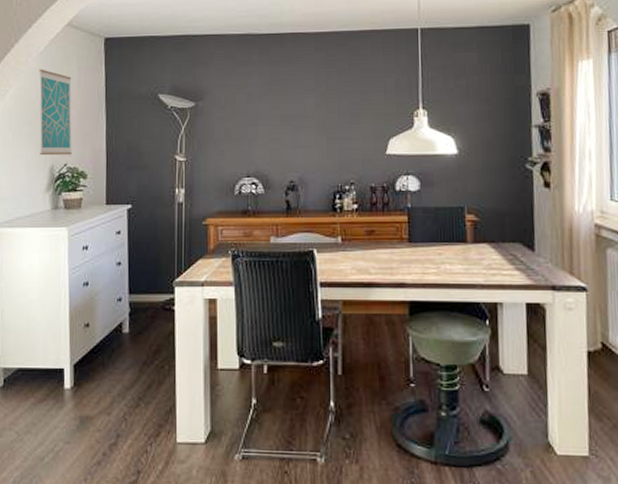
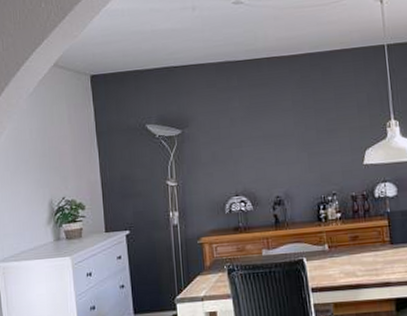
wall art: present [39,69,72,156] -> none [30,109,69,192]

